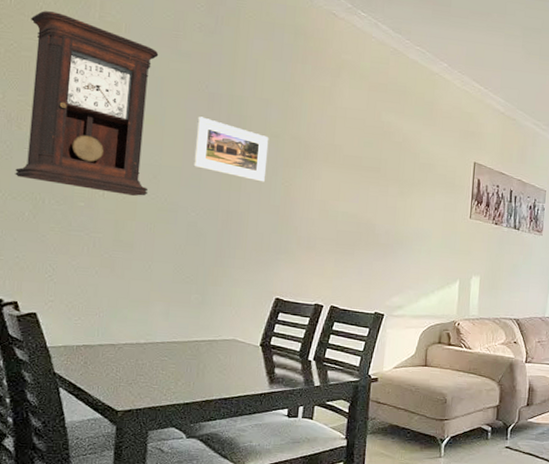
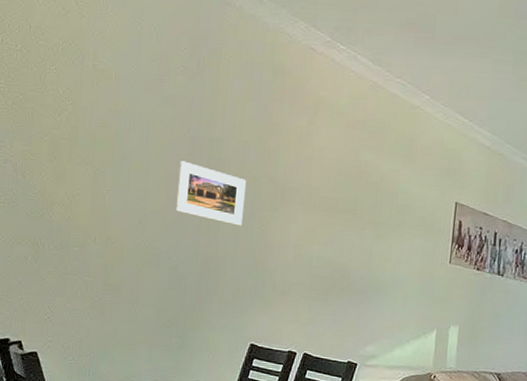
pendulum clock: present [15,11,159,197] -> none [20,63,145,241]

